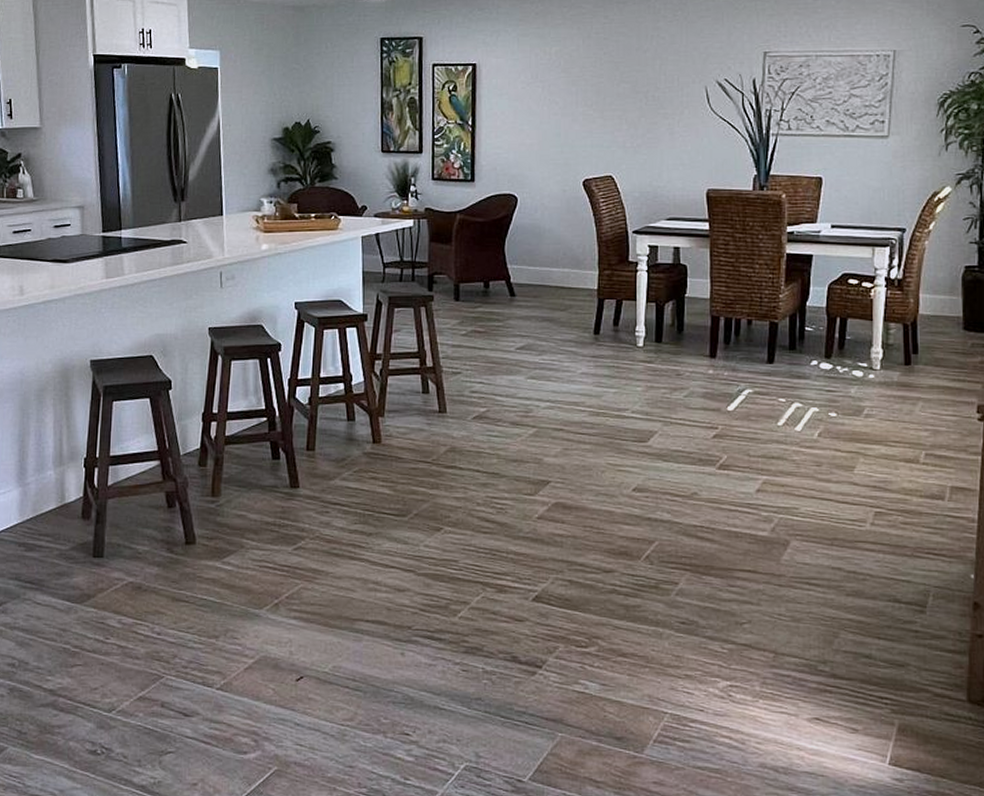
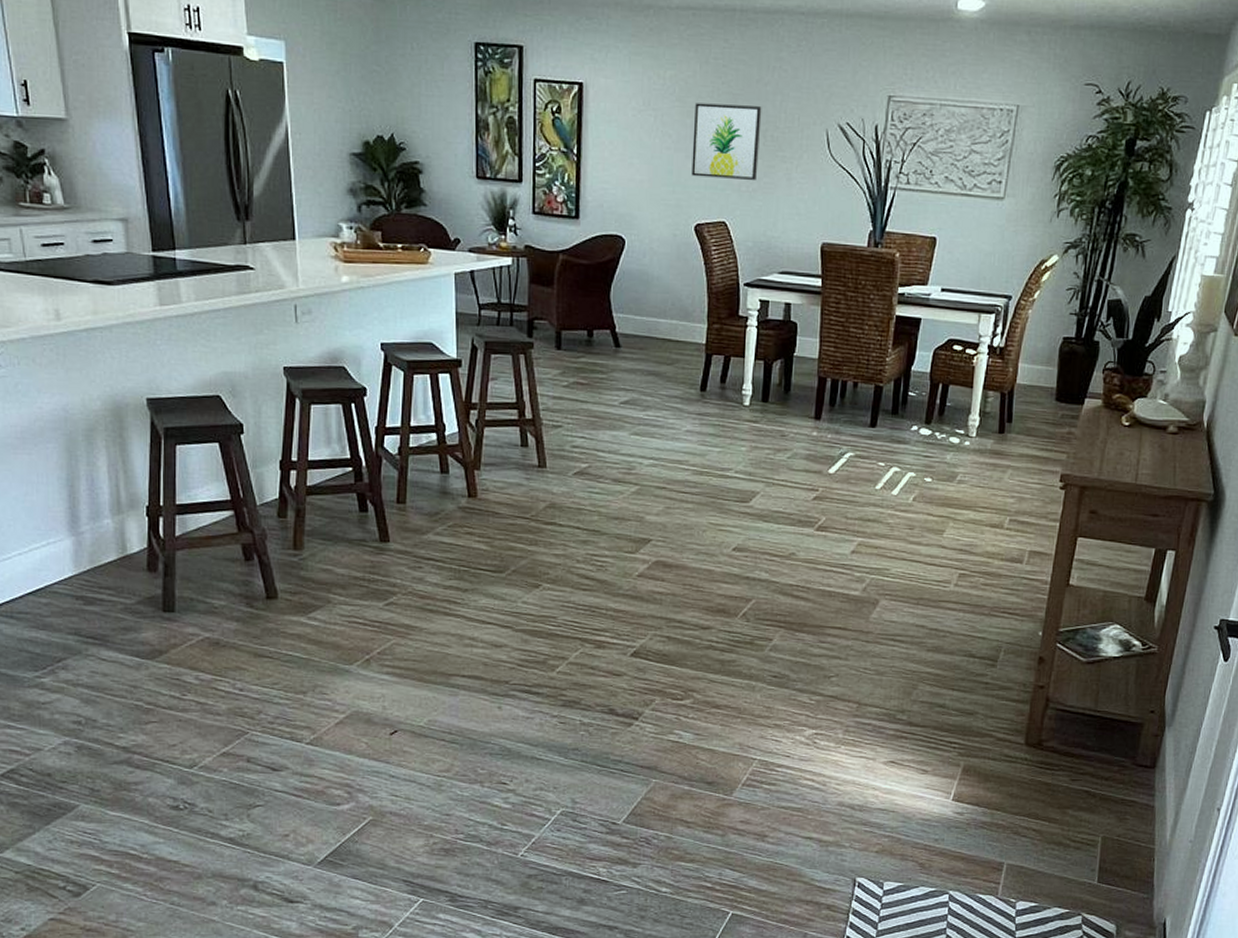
wall art: none [578,71,643,137] -> present [691,103,762,180]

